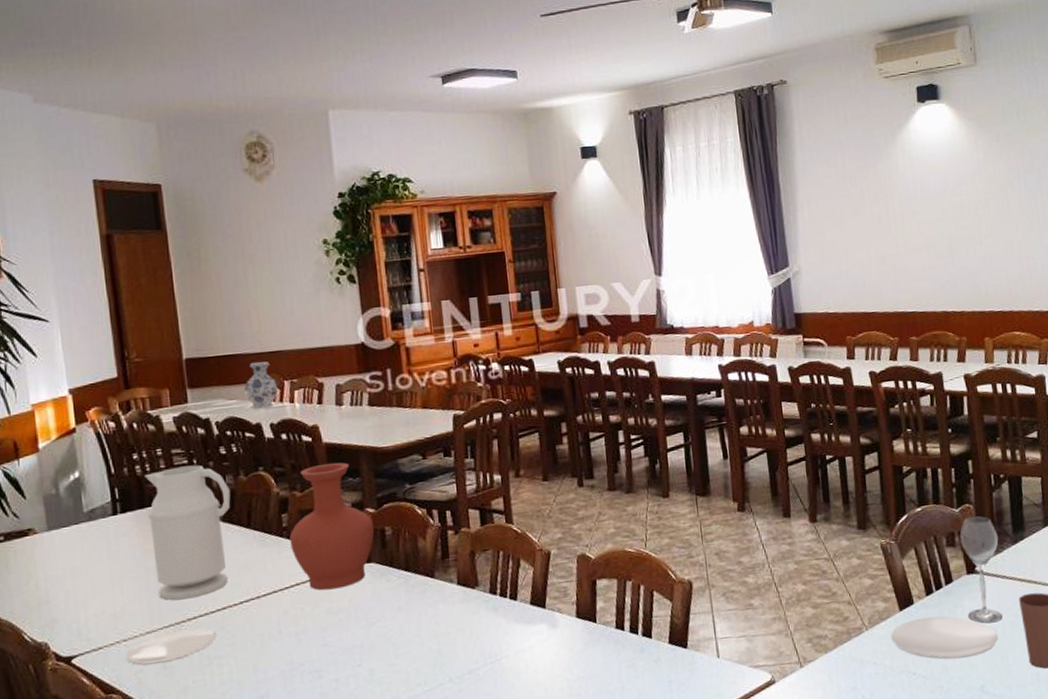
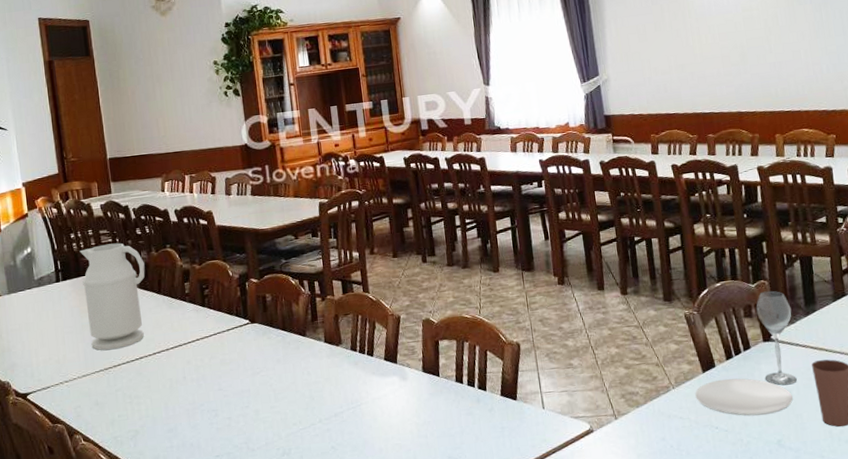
plate: present [125,627,217,666] -> none [67,373,136,402]
vase: present [245,361,278,409] -> none [155,160,181,198]
vase: present [289,462,374,590] -> none [191,241,257,345]

